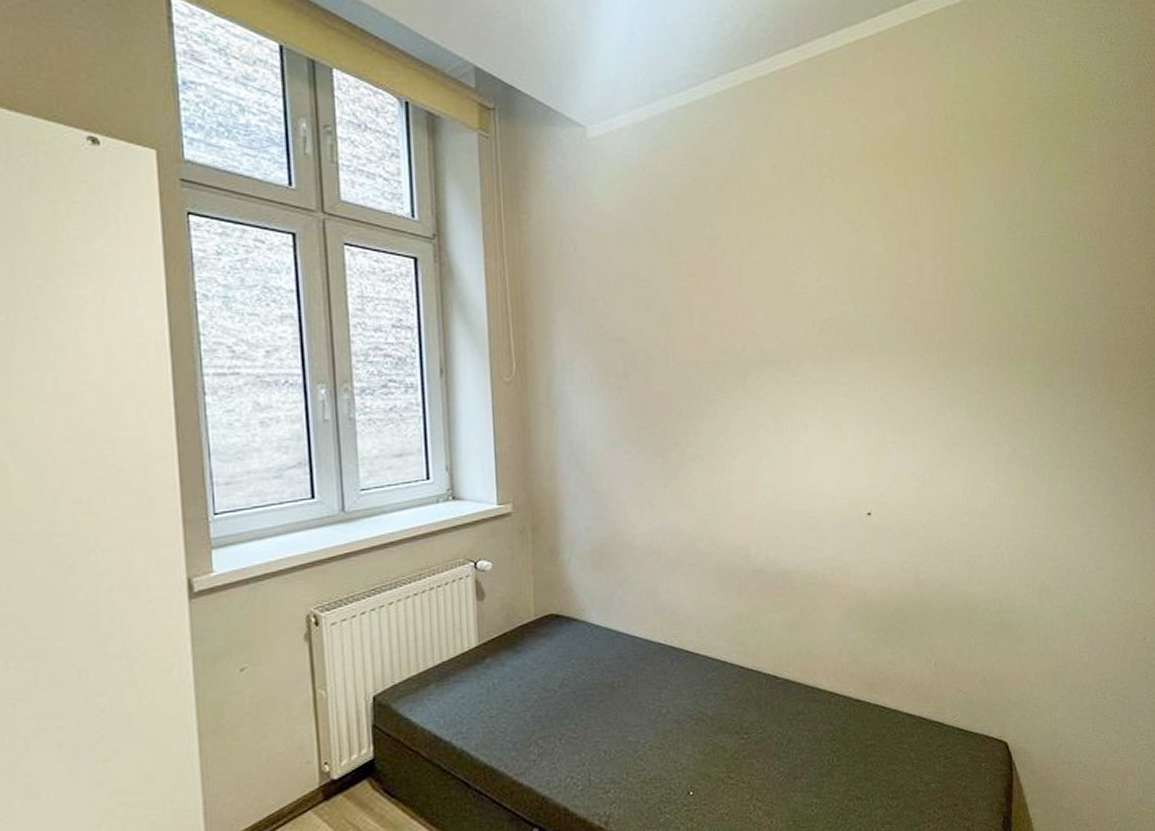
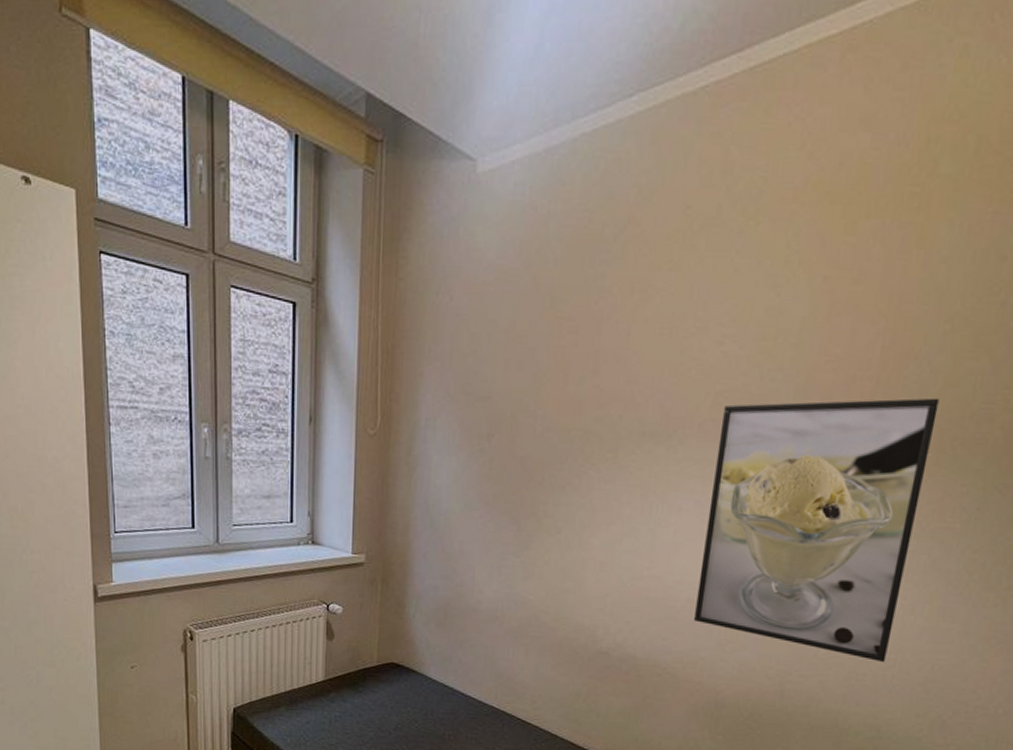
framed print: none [829,315,994,542] -> present [694,398,940,662]

